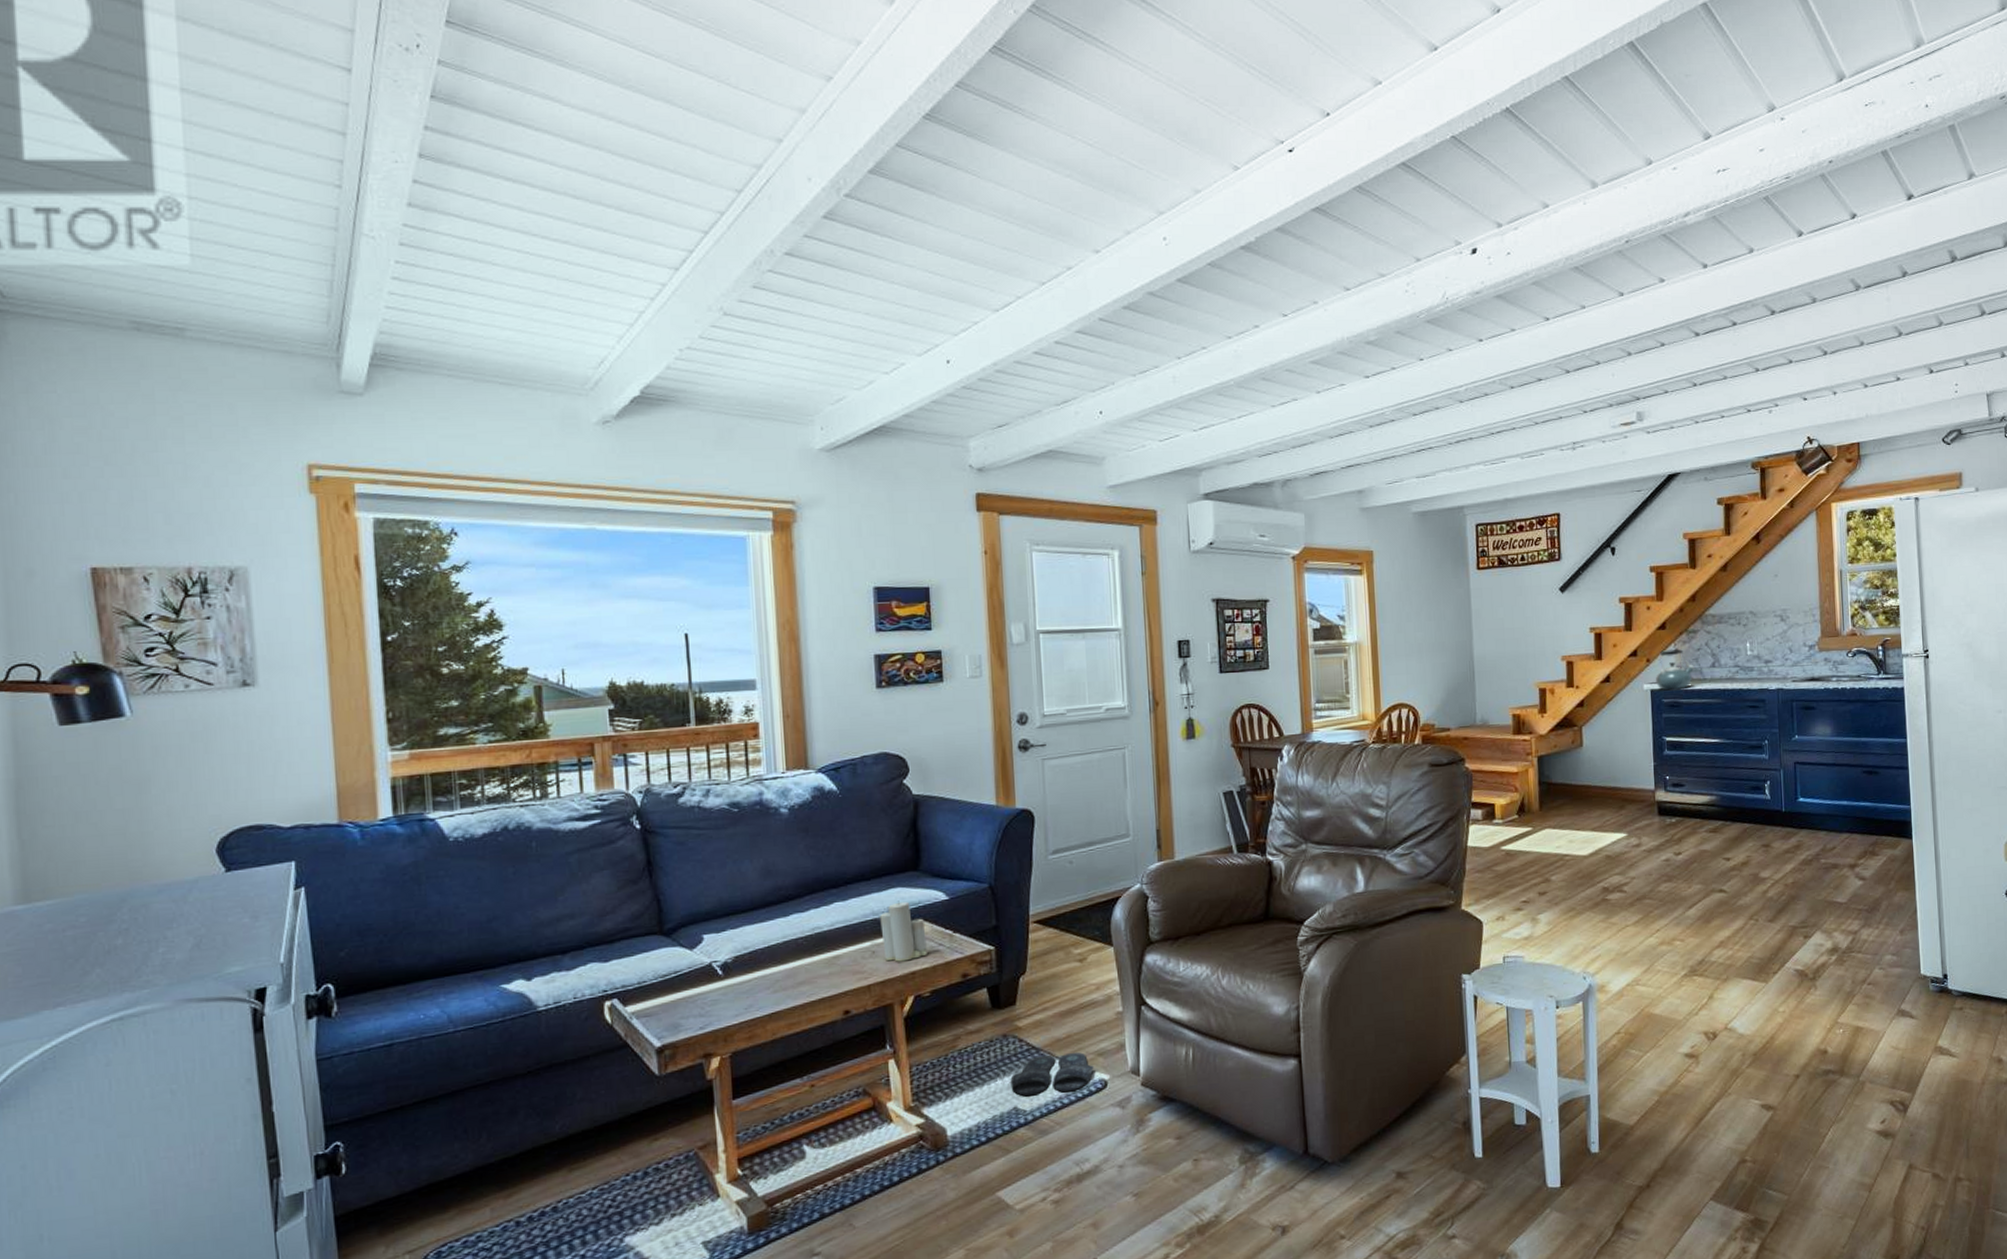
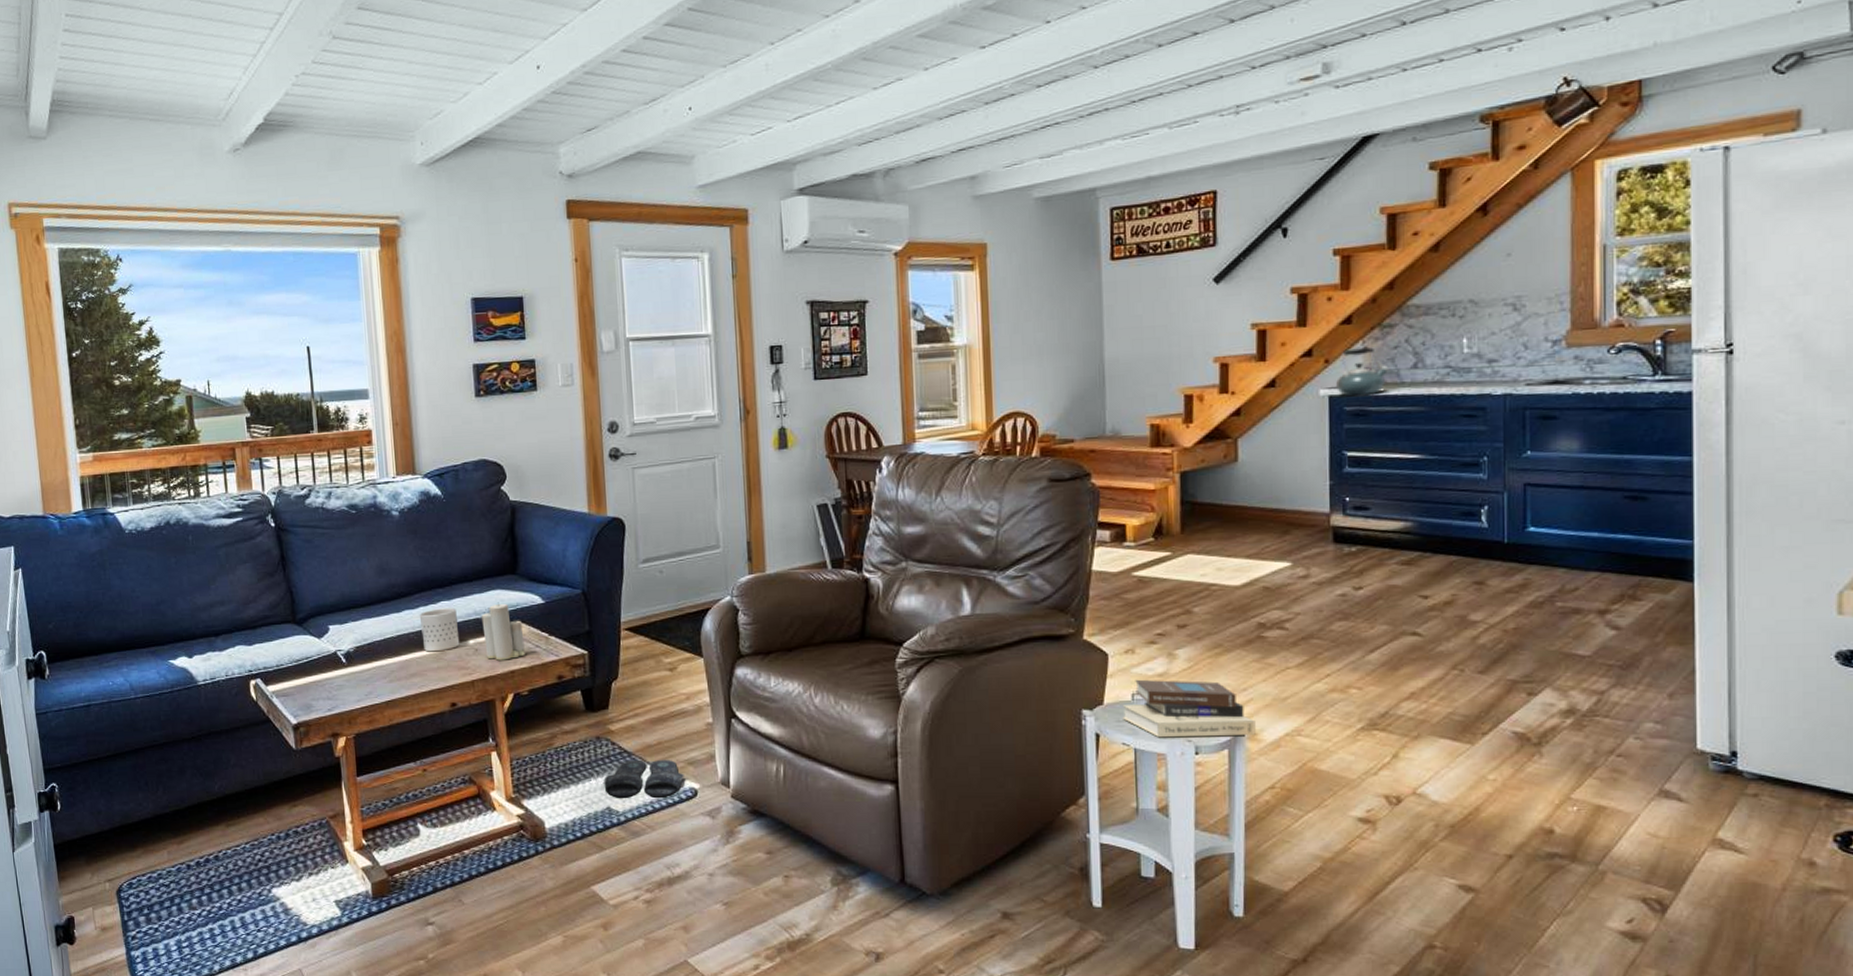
mug: none [809,908,855,958] -> present [419,608,460,652]
books: none [1495,941,1604,996] -> present [1122,679,1256,738]

